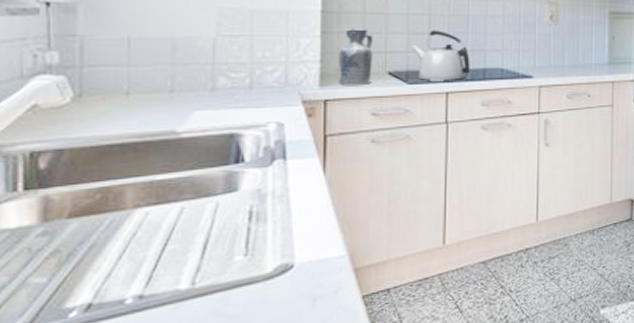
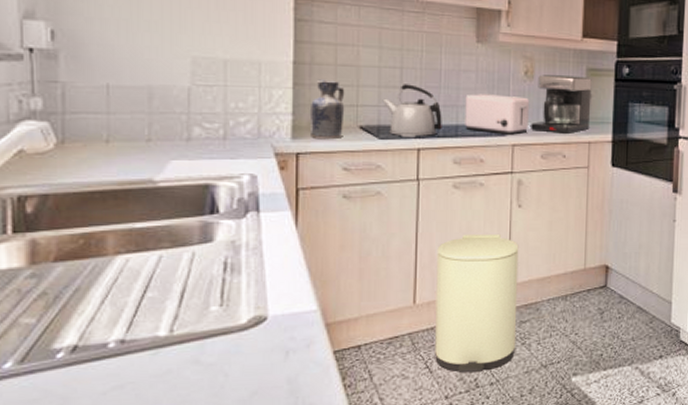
pedal bin: none [465,173,547,312] -> present [435,233,519,374]
toaster: none [492,38,556,77] -> present [465,94,530,135]
coffee maker: none [557,19,614,74] -> present [531,75,592,133]

